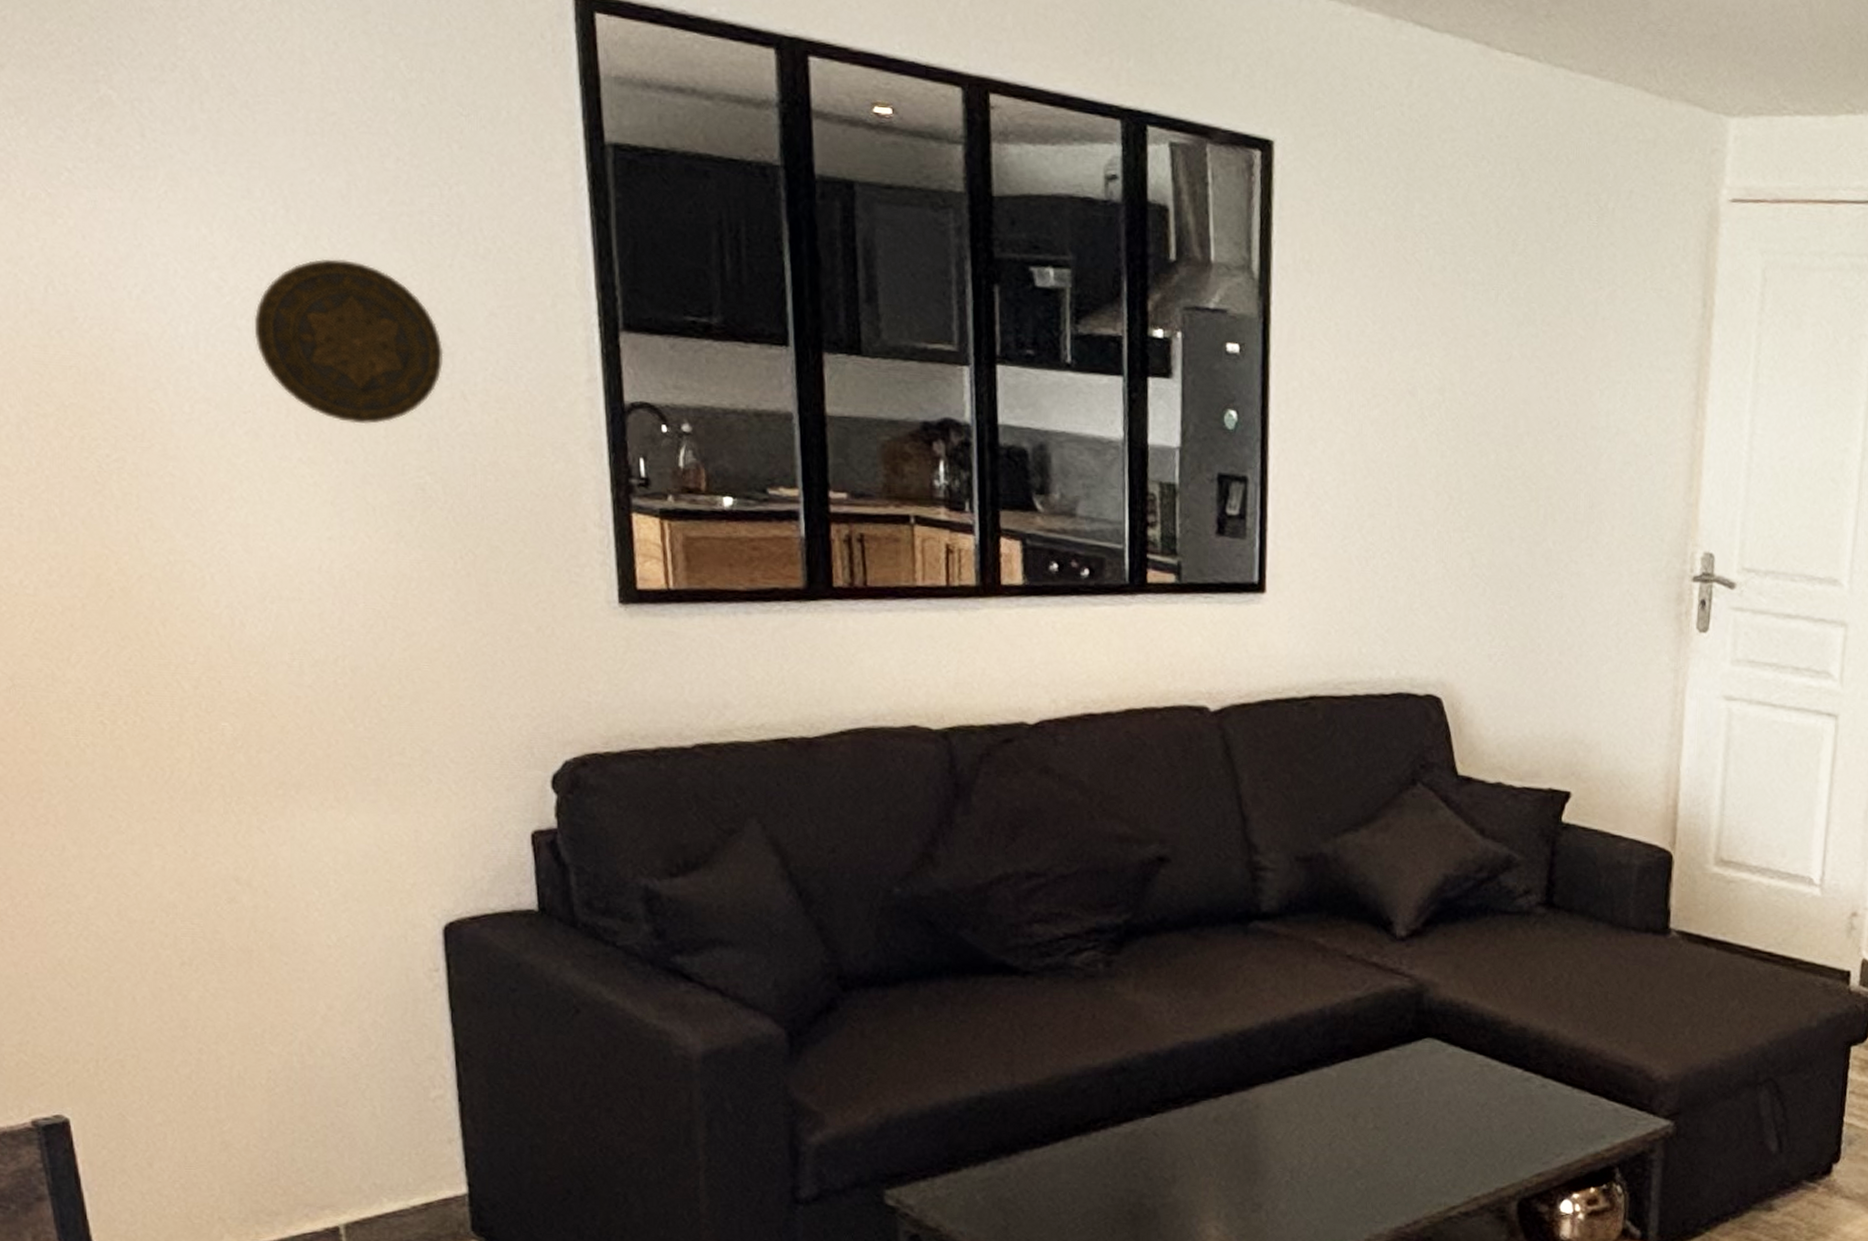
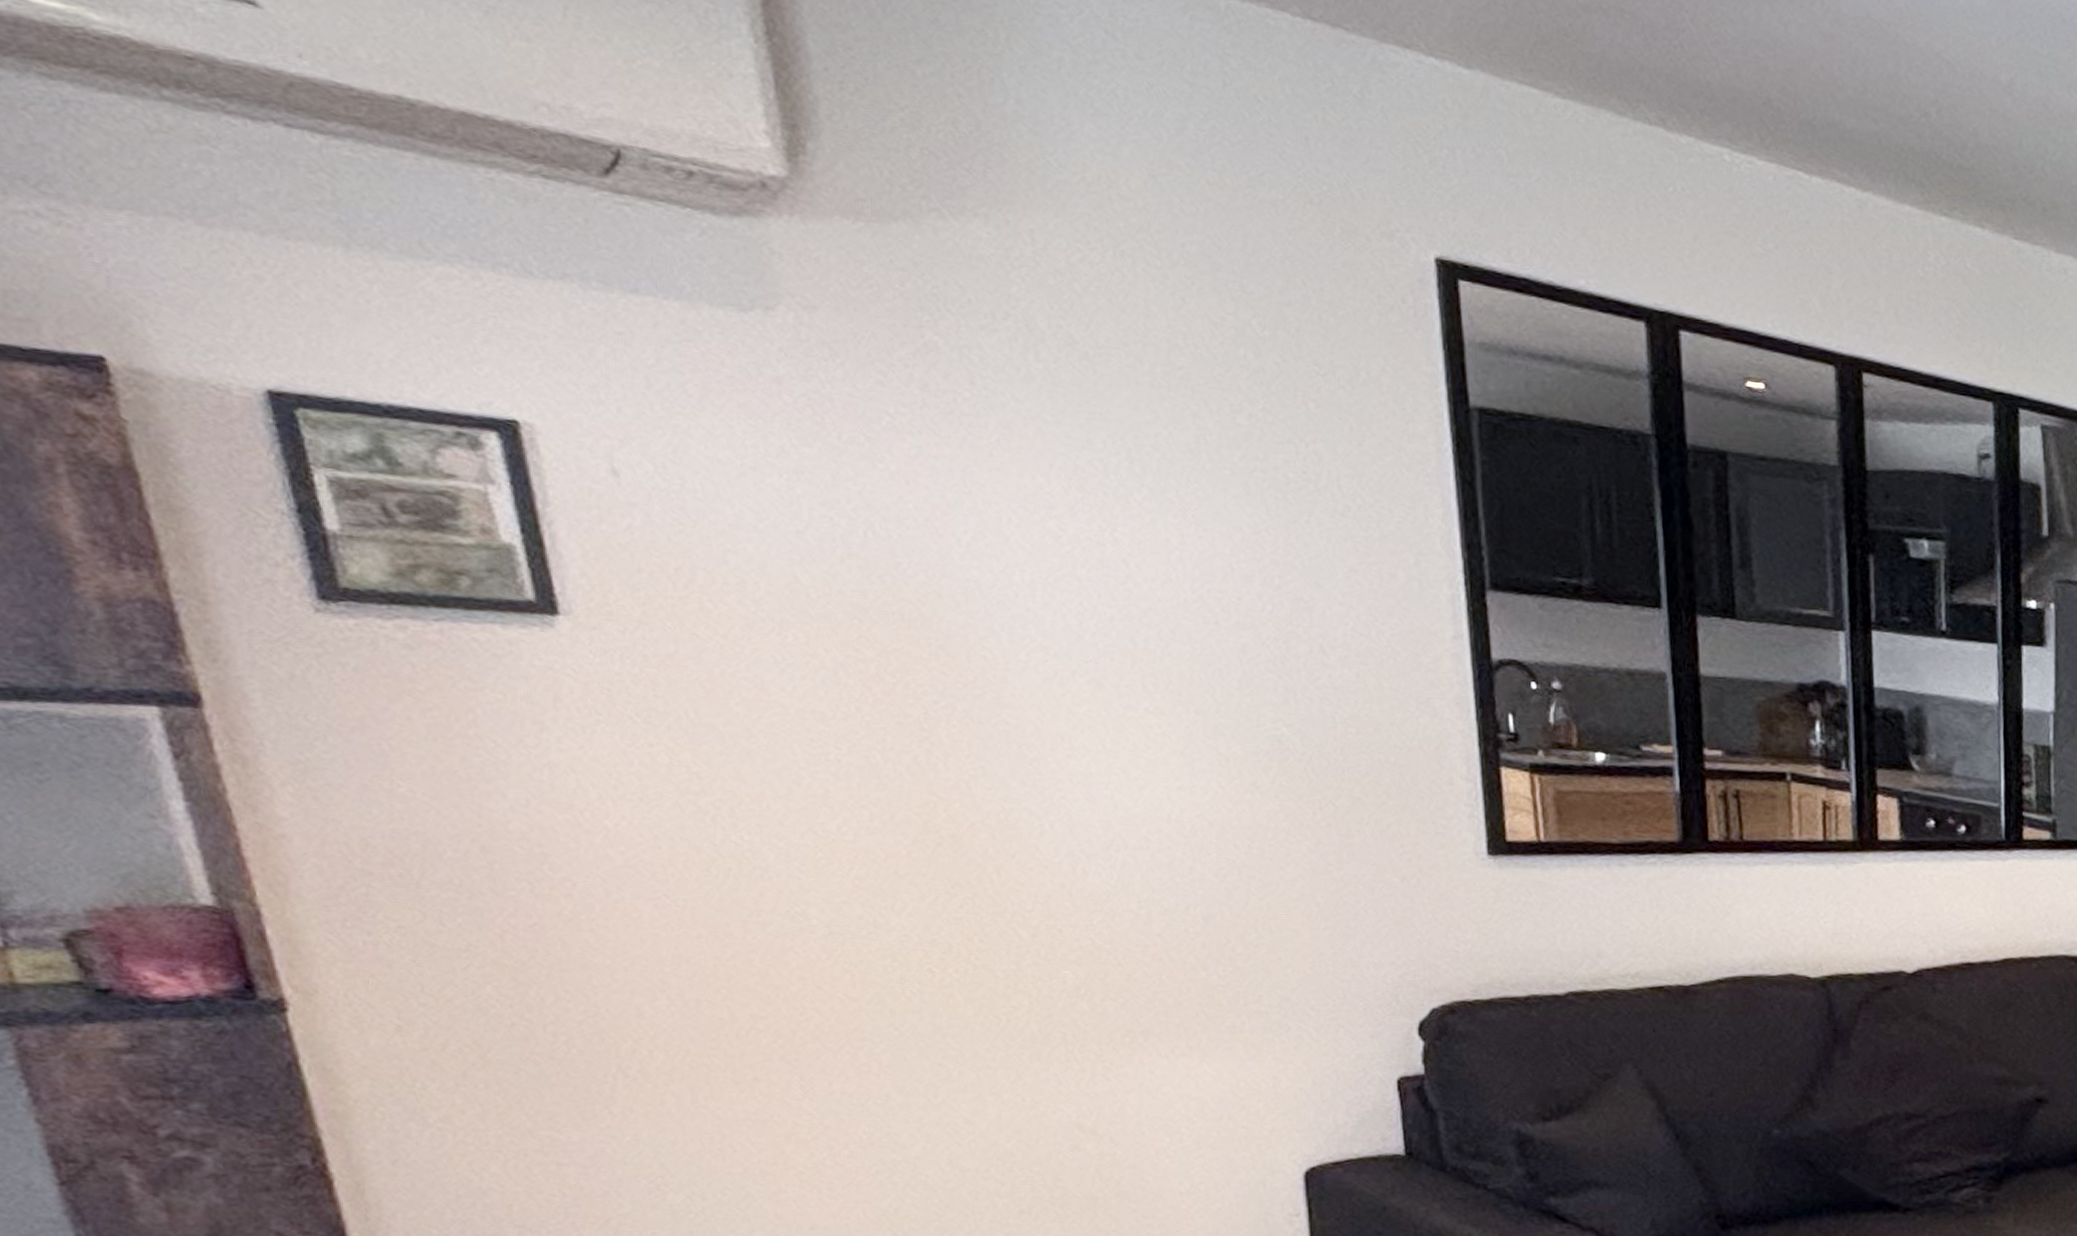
decorative plate: present [254,258,444,425] -> none [1095,511,1301,676]

